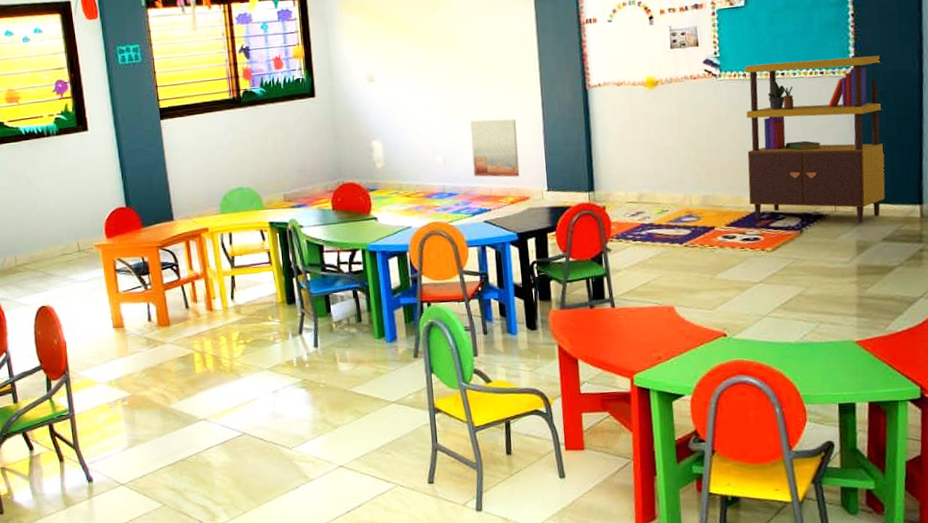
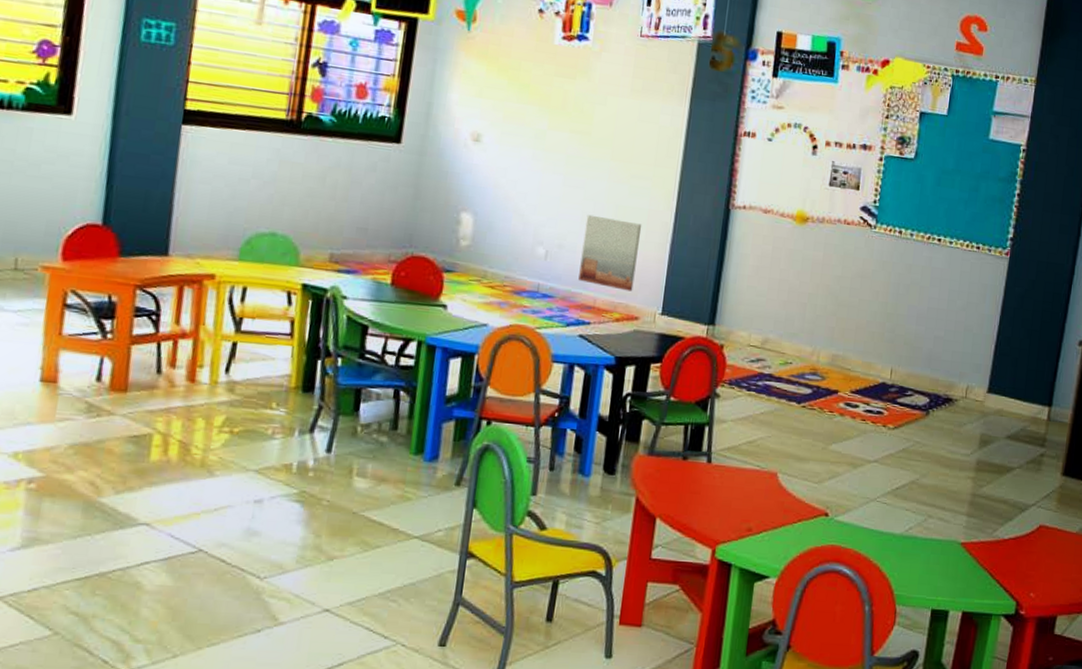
bookcase: present [744,56,885,223] -> none [879,222,1038,416]

